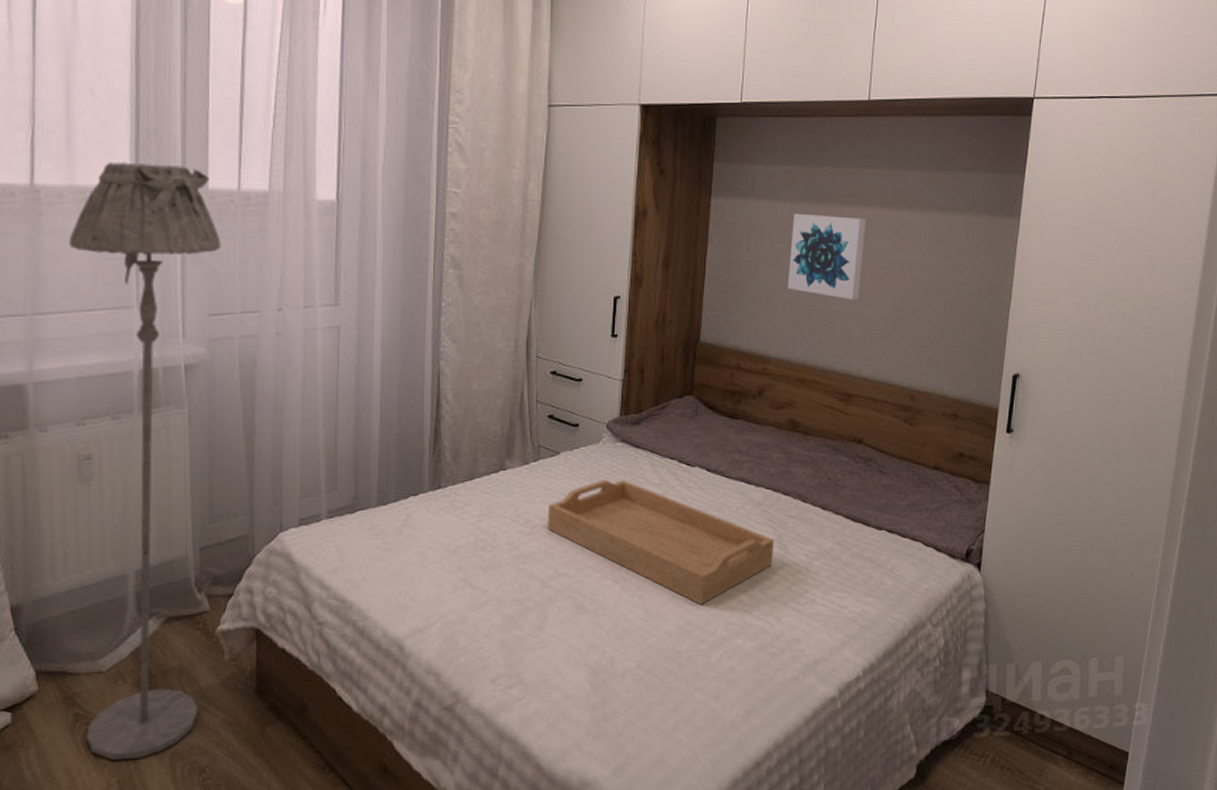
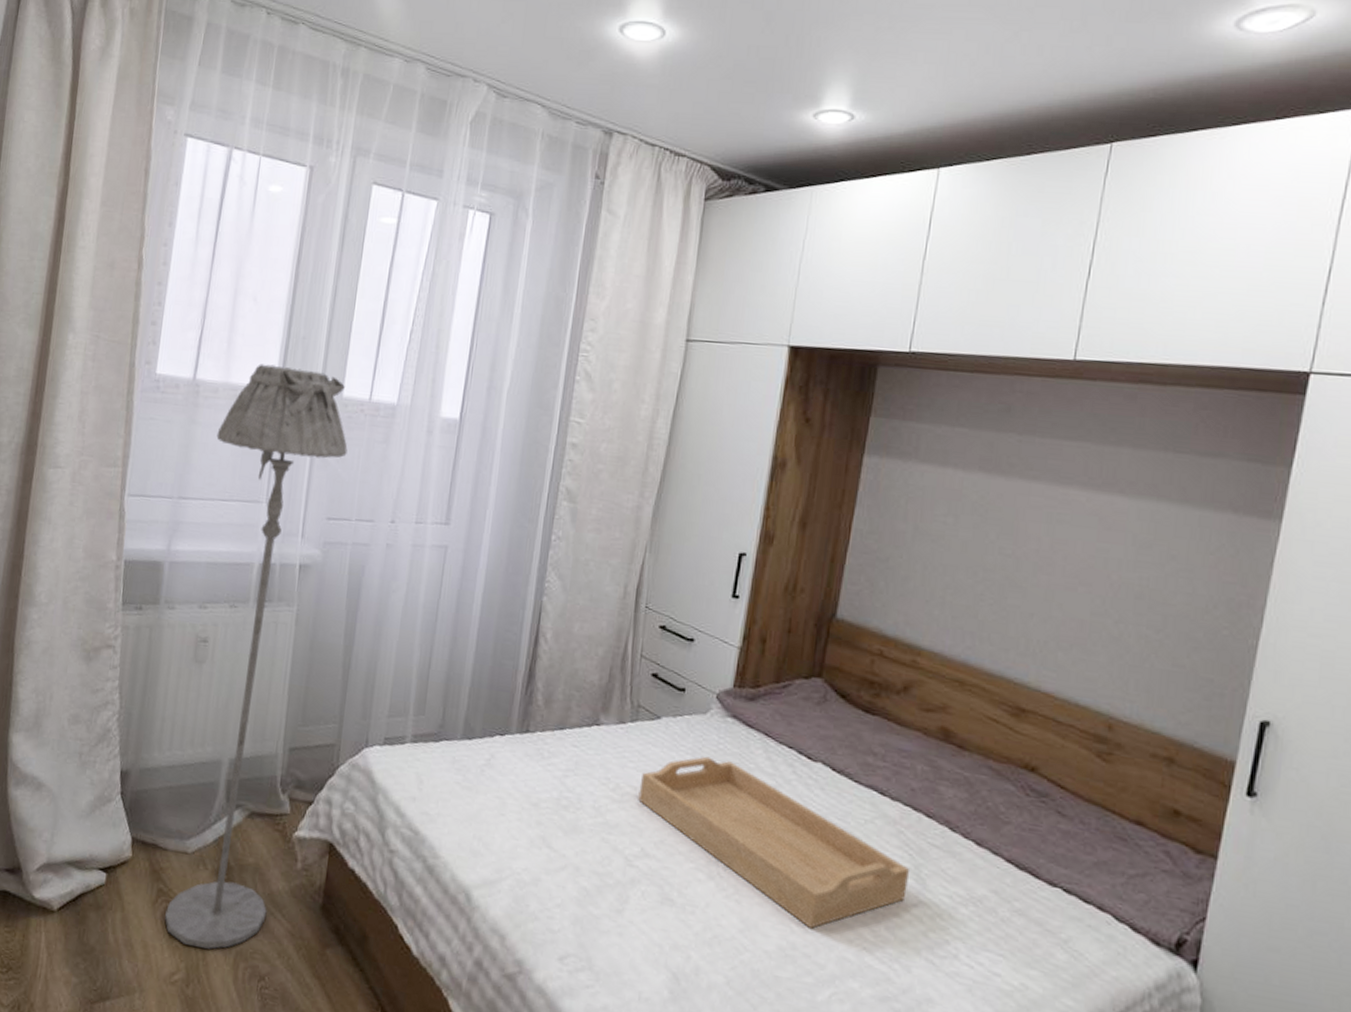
wall art: present [787,213,867,300] -> none [950,483,1061,596]

